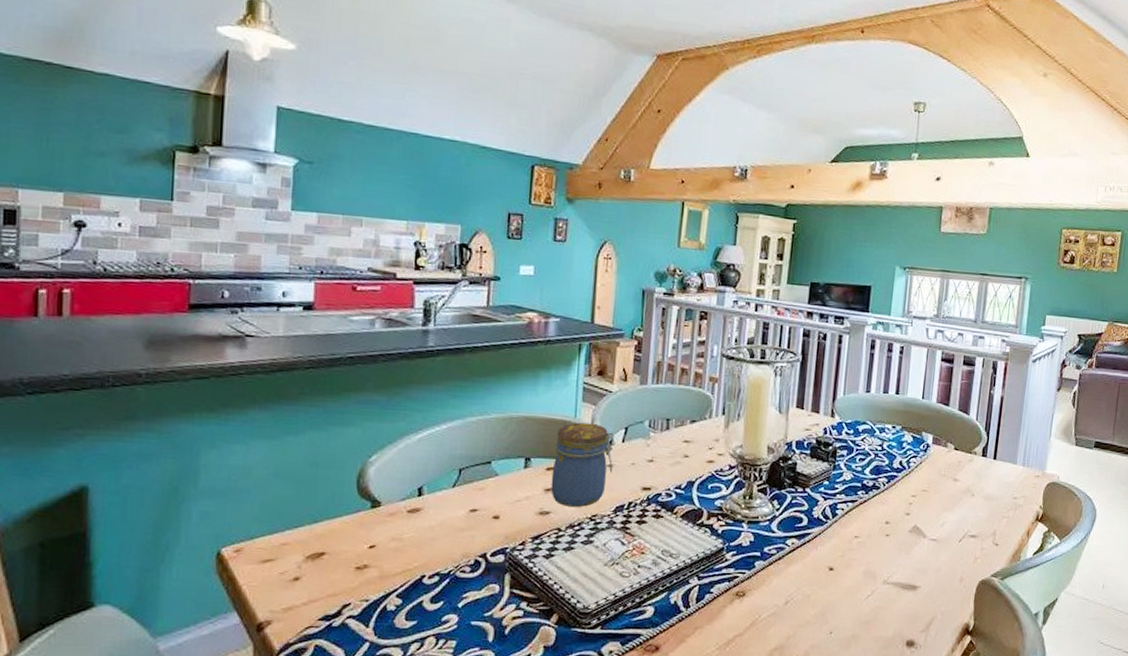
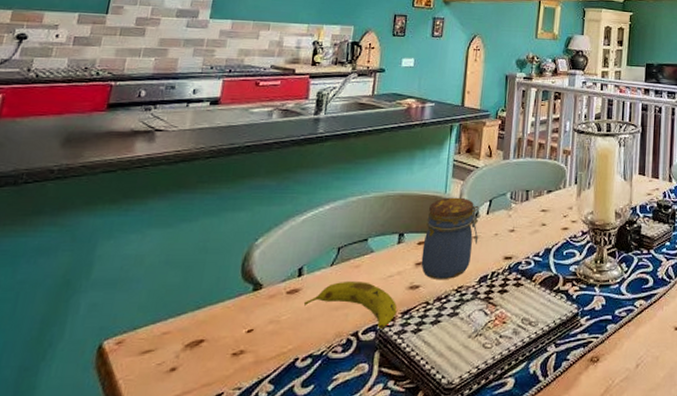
fruit: none [426,503,527,552] -> present [303,280,397,329]

